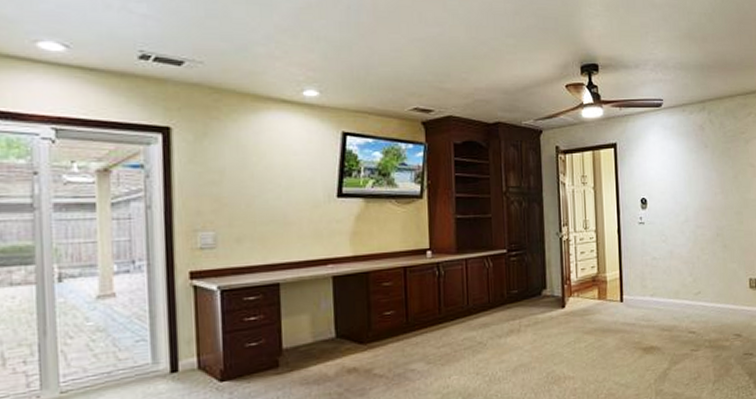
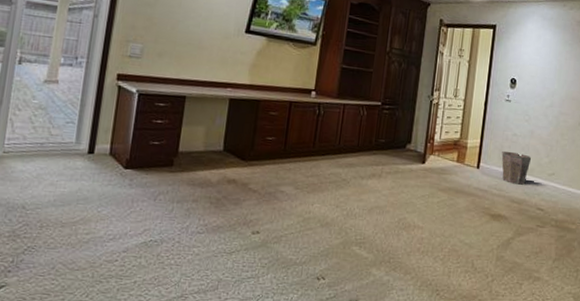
waste bin: none [644,277,675,311] -> present [501,151,531,185]

